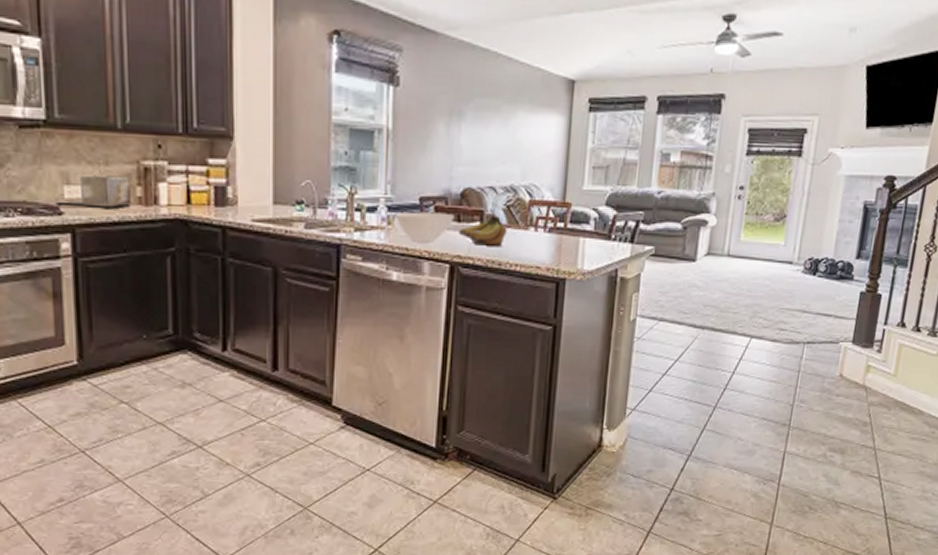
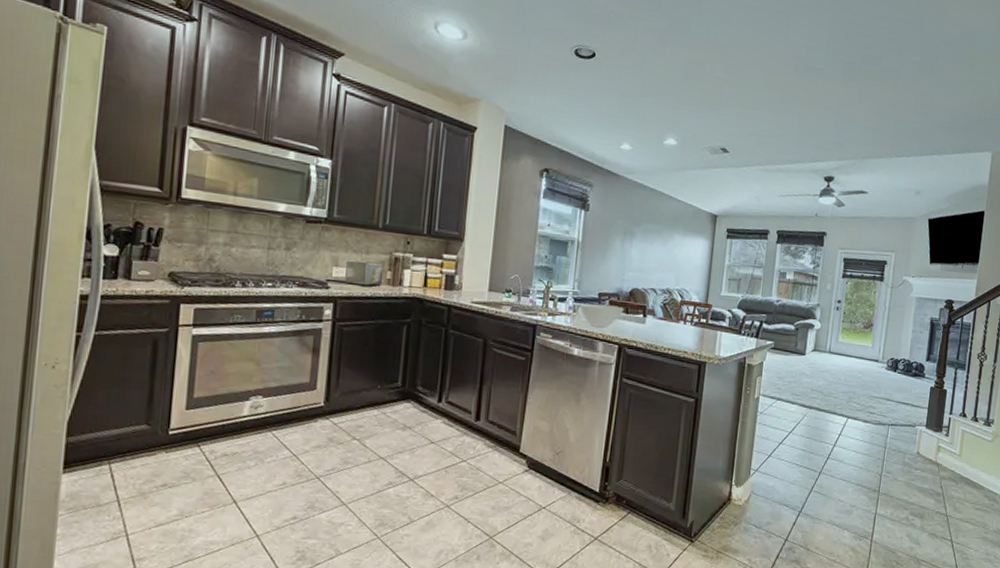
fruit: present [458,215,507,248] -> none [626,310,663,335]

